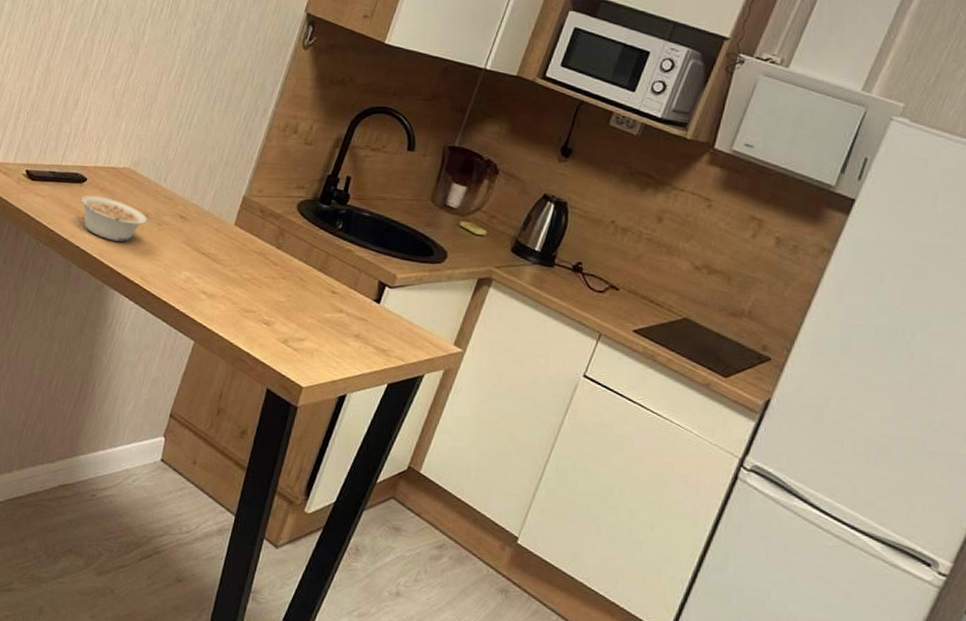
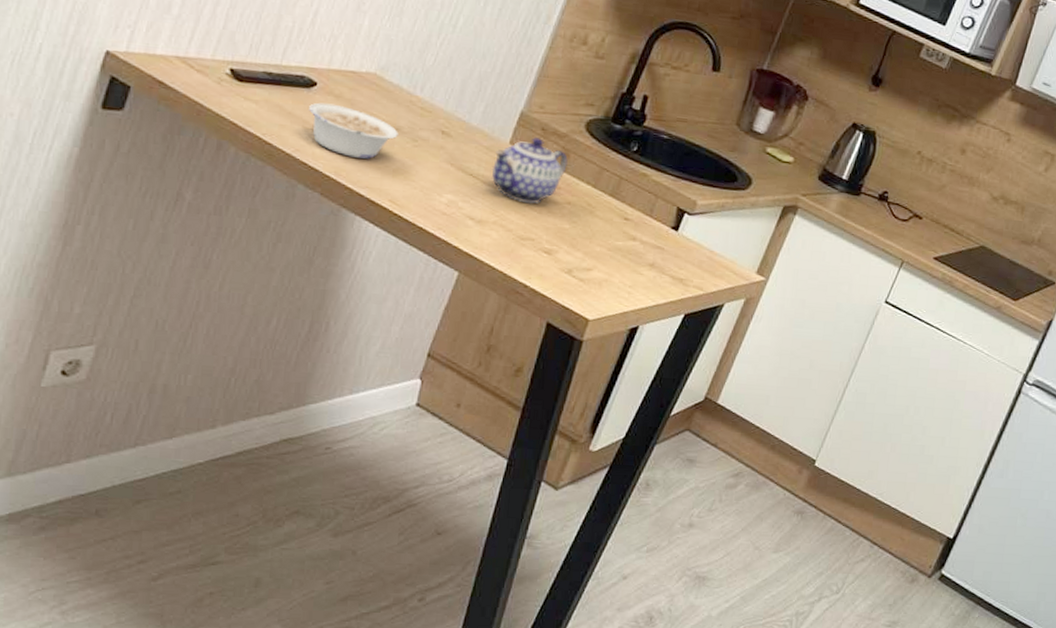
teapot: none [220,219,283,279] -> present [491,137,568,204]

